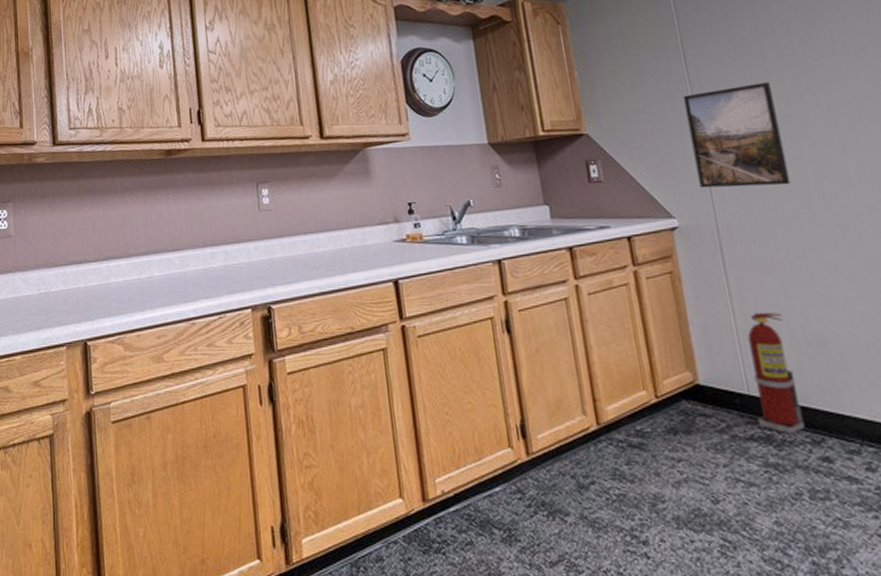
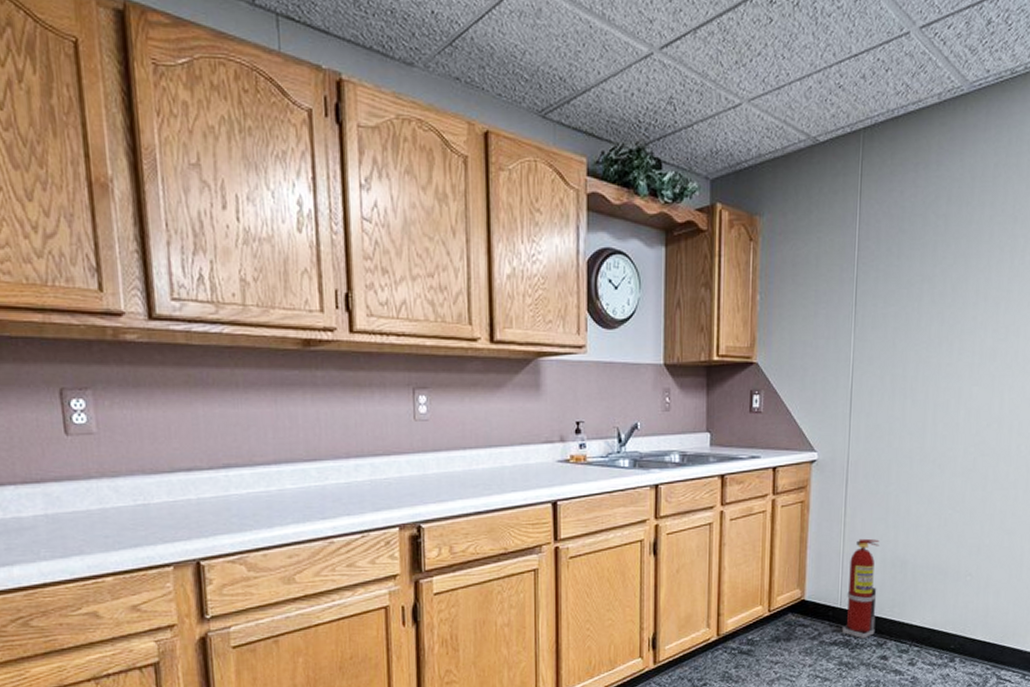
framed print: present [683,82,791,188] -> none [842,327,919,427]

